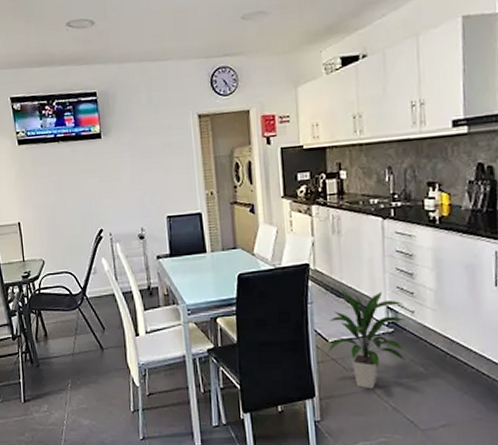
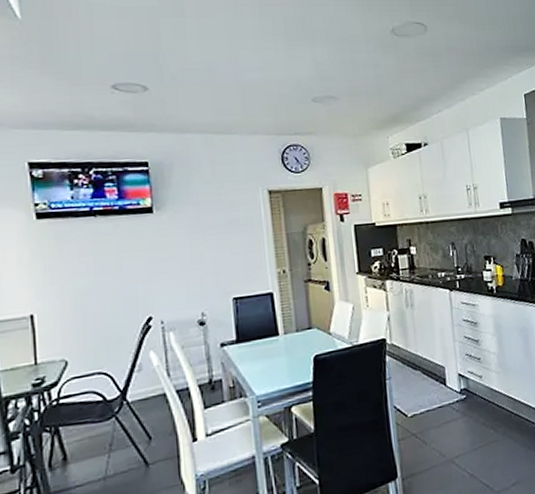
indoor plant: present [327,288,406,389] -> none [407,359,478,460]

